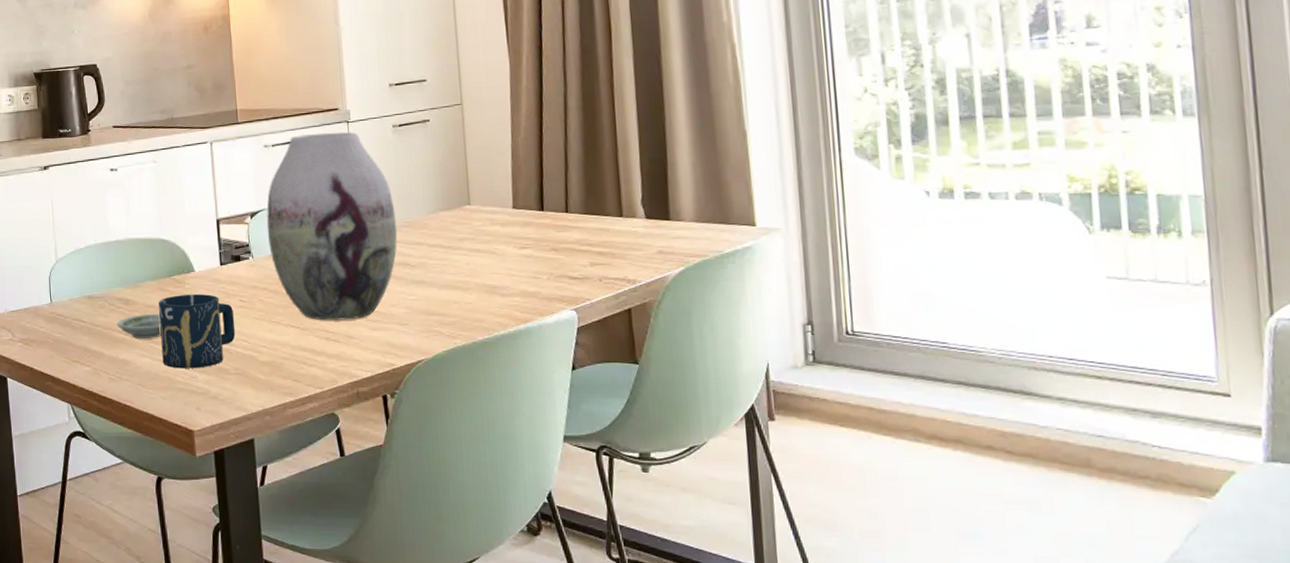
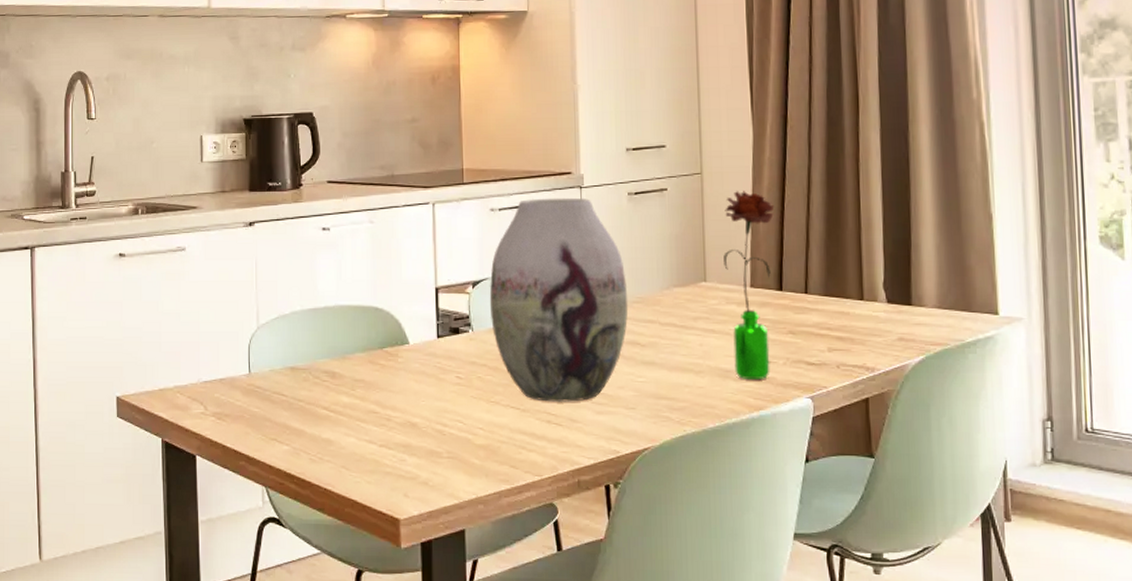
saucer: present [116,313,162,338] -> none [321,388,370,416]
cup: present [159,293,236,369] -> none [368,368,450,451]
flower: none [485,119,535,295] -> present [724,191,775,380]

